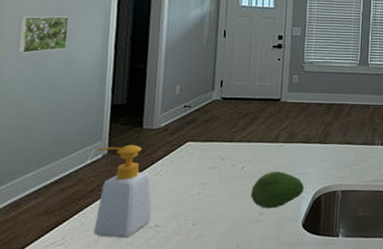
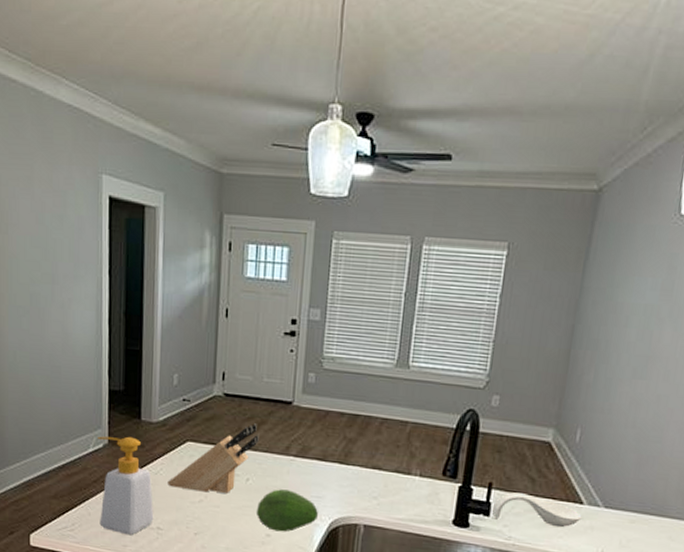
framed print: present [17,16,70,53] -> none [16,282,63,325]
knife block: none [167,119,253,185] -> present [168,423,259,493]

